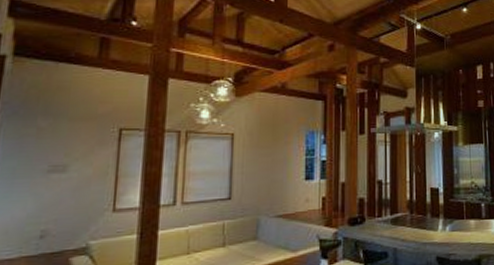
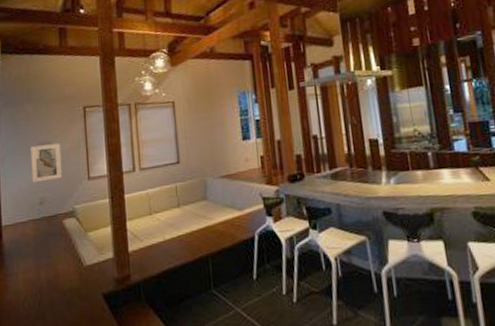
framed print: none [33,168,82,213] -> present [30,143,63,183]

